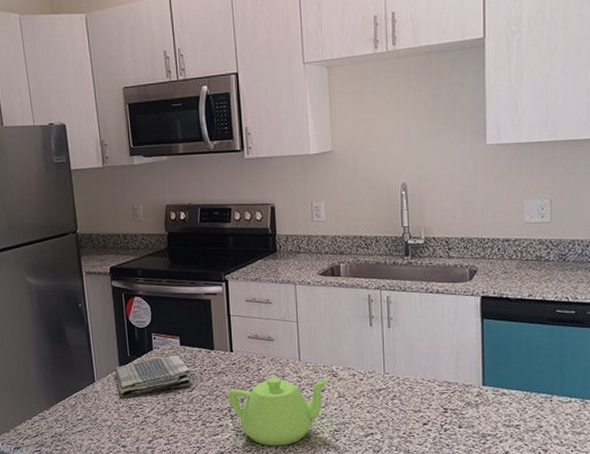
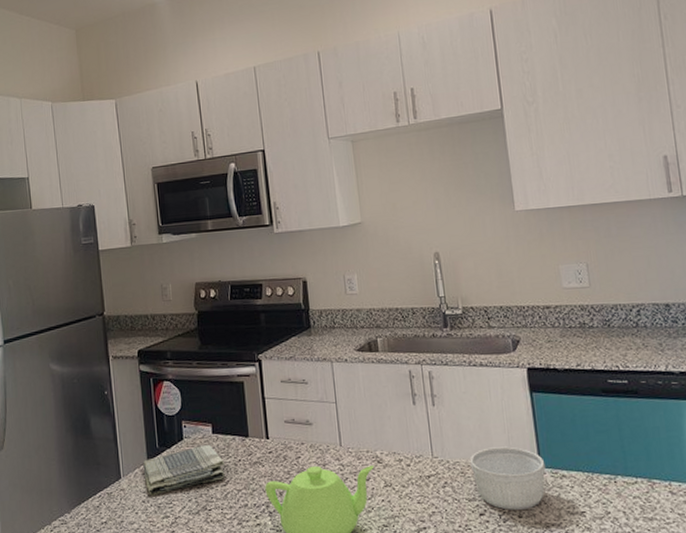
ramekin: none [418,366,488,421] -> present [469,446,546,510]

